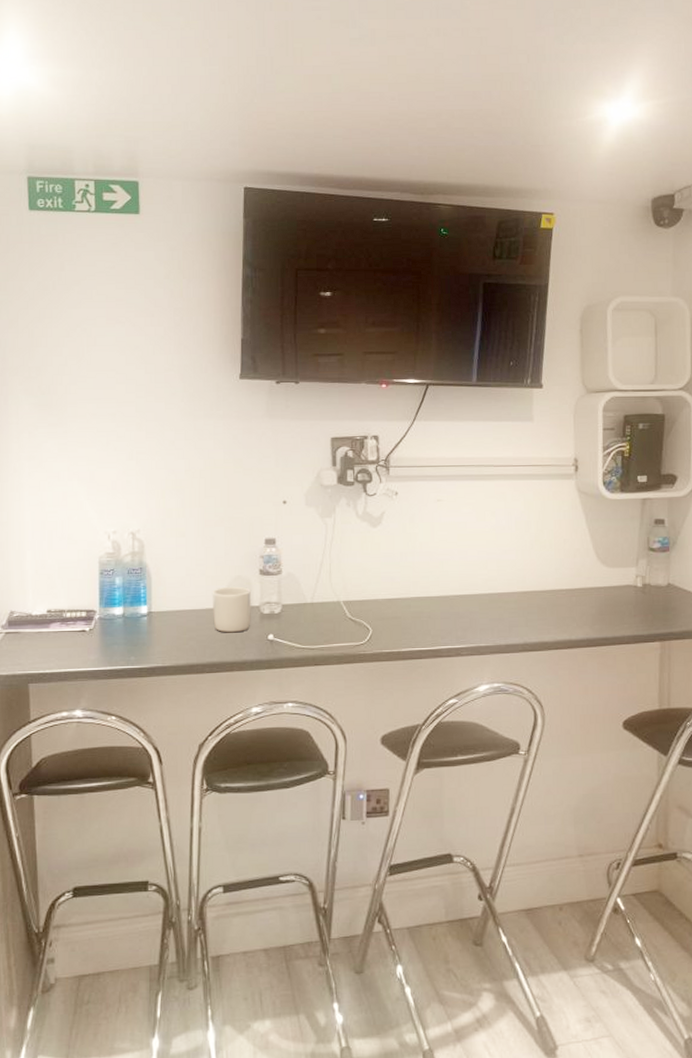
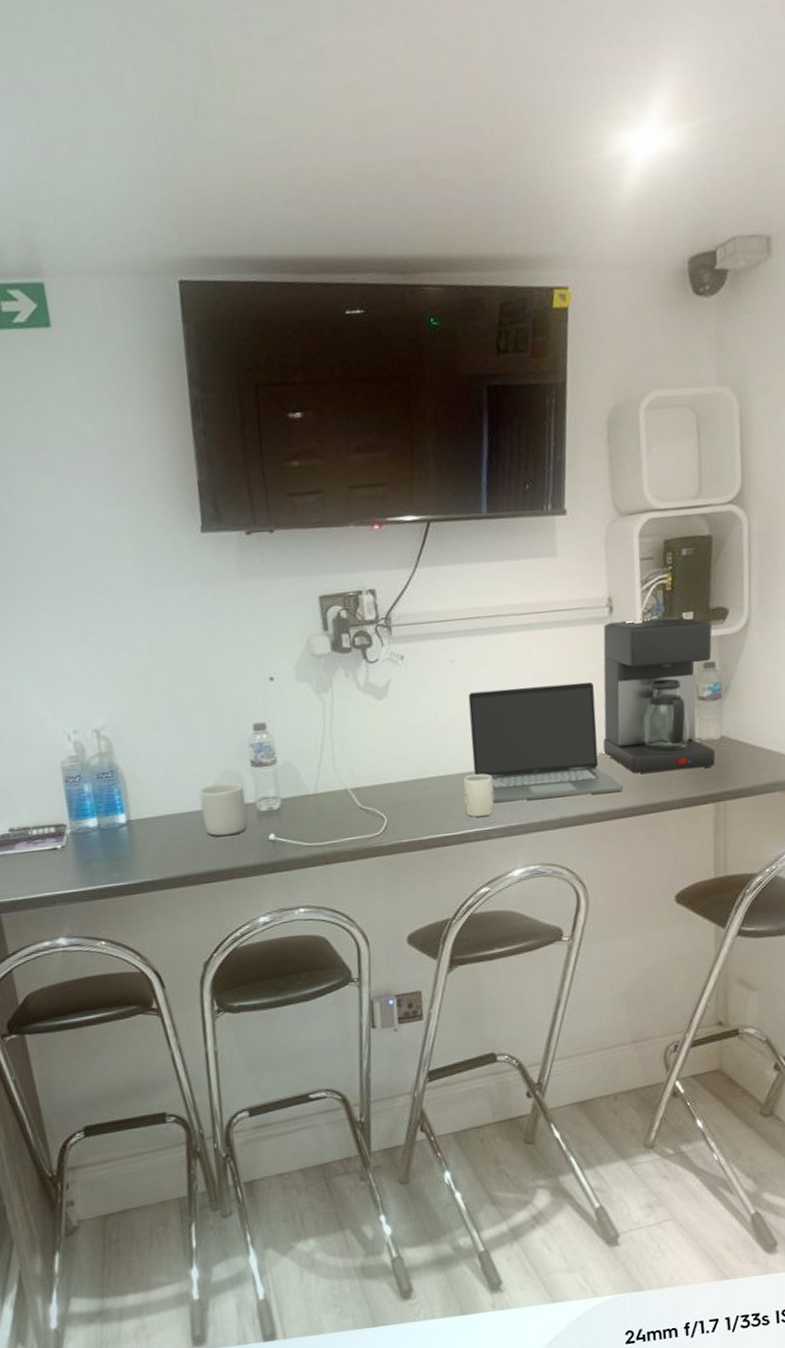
mug: none [440,598,467,636] -> present [462,773,495,818]
laptop: none [450,527,581,625] -> present [468,682,624,803]
coffee maker: none [564,478,663,610] -> present [603,617,716,774]

